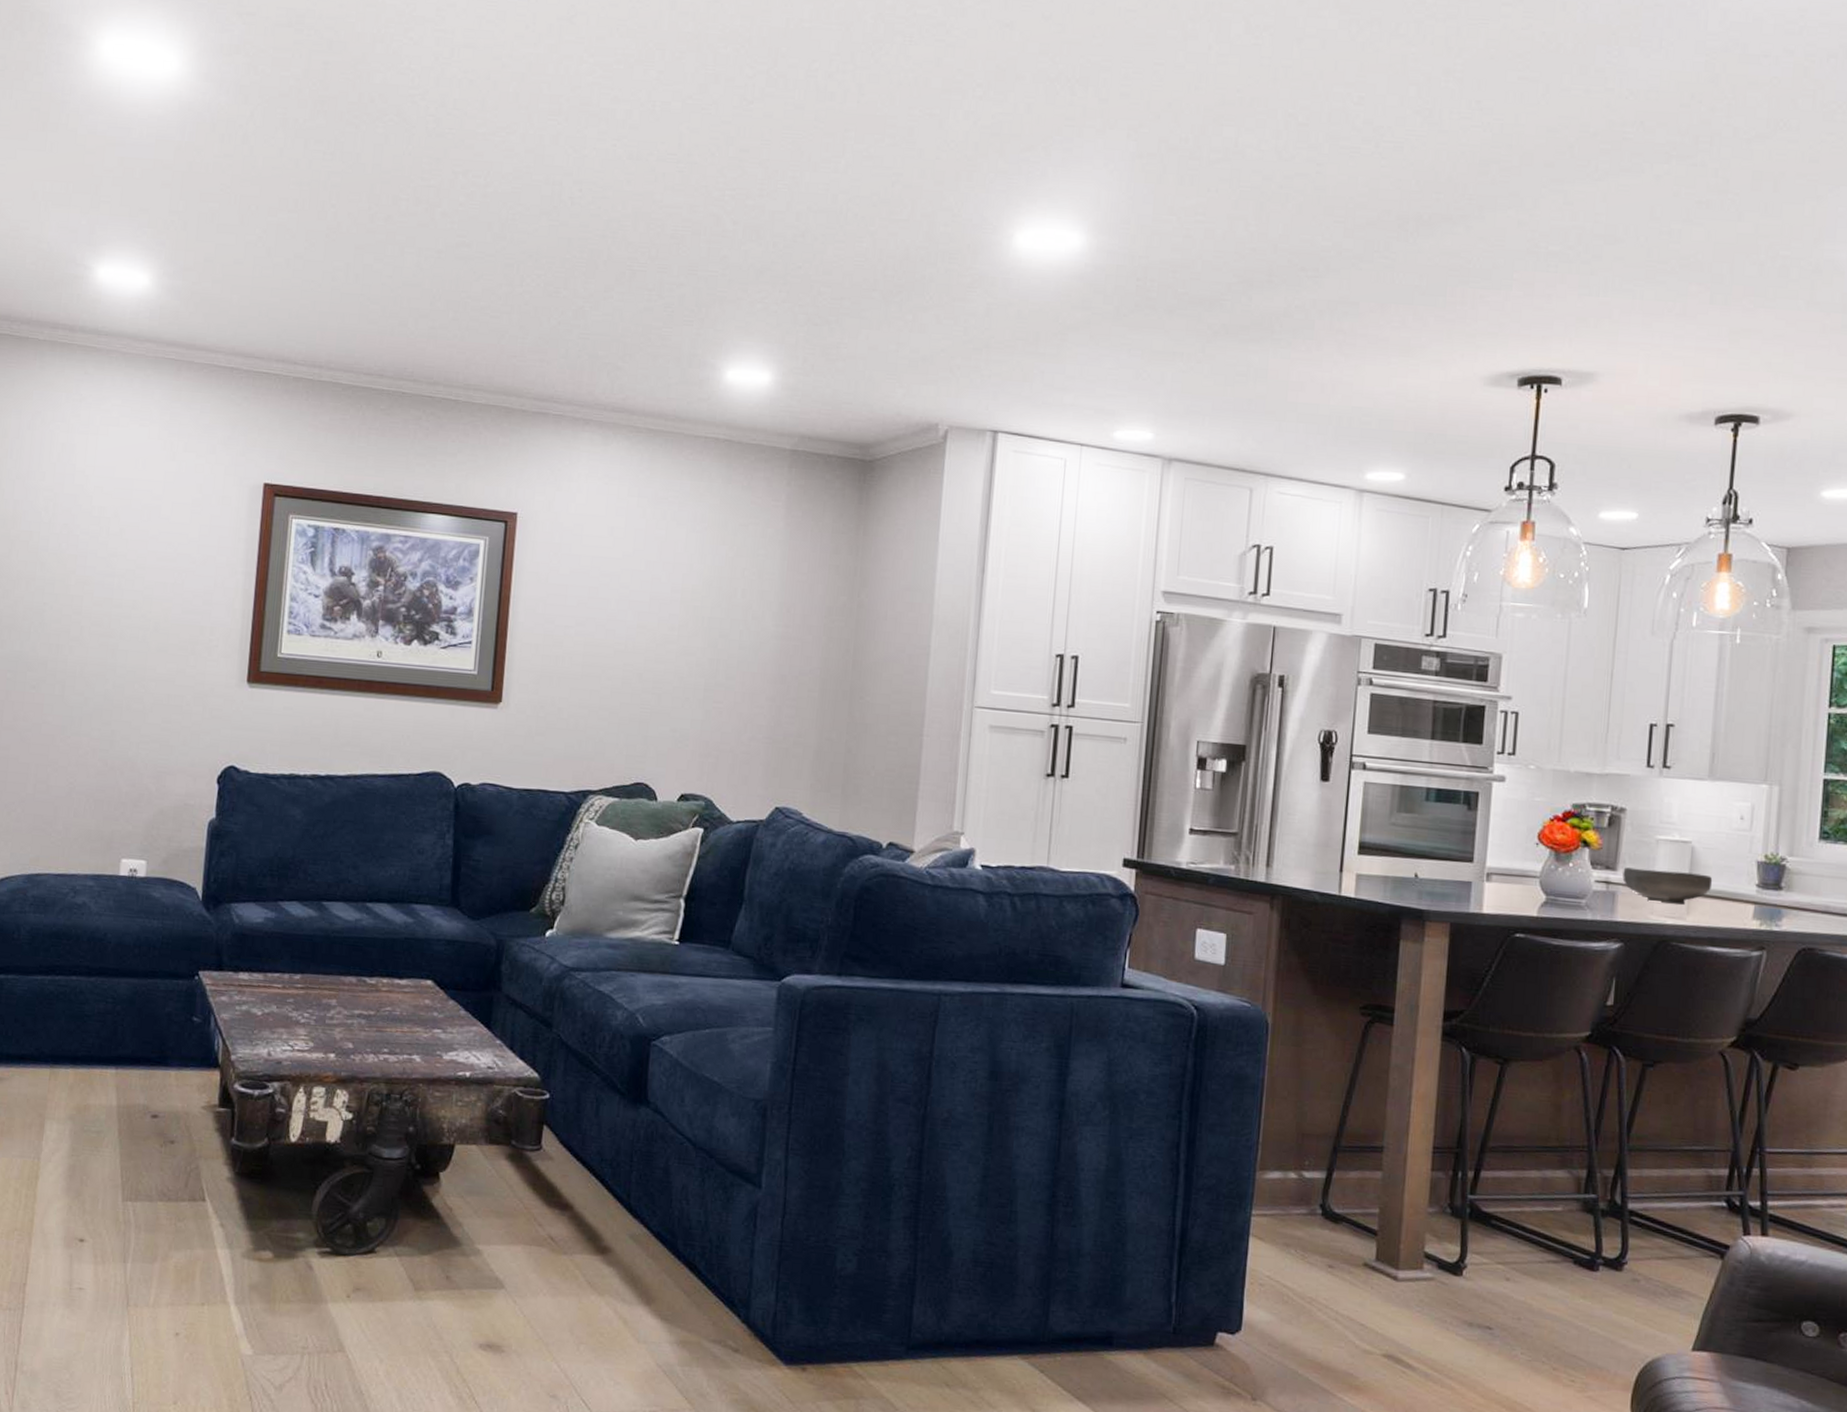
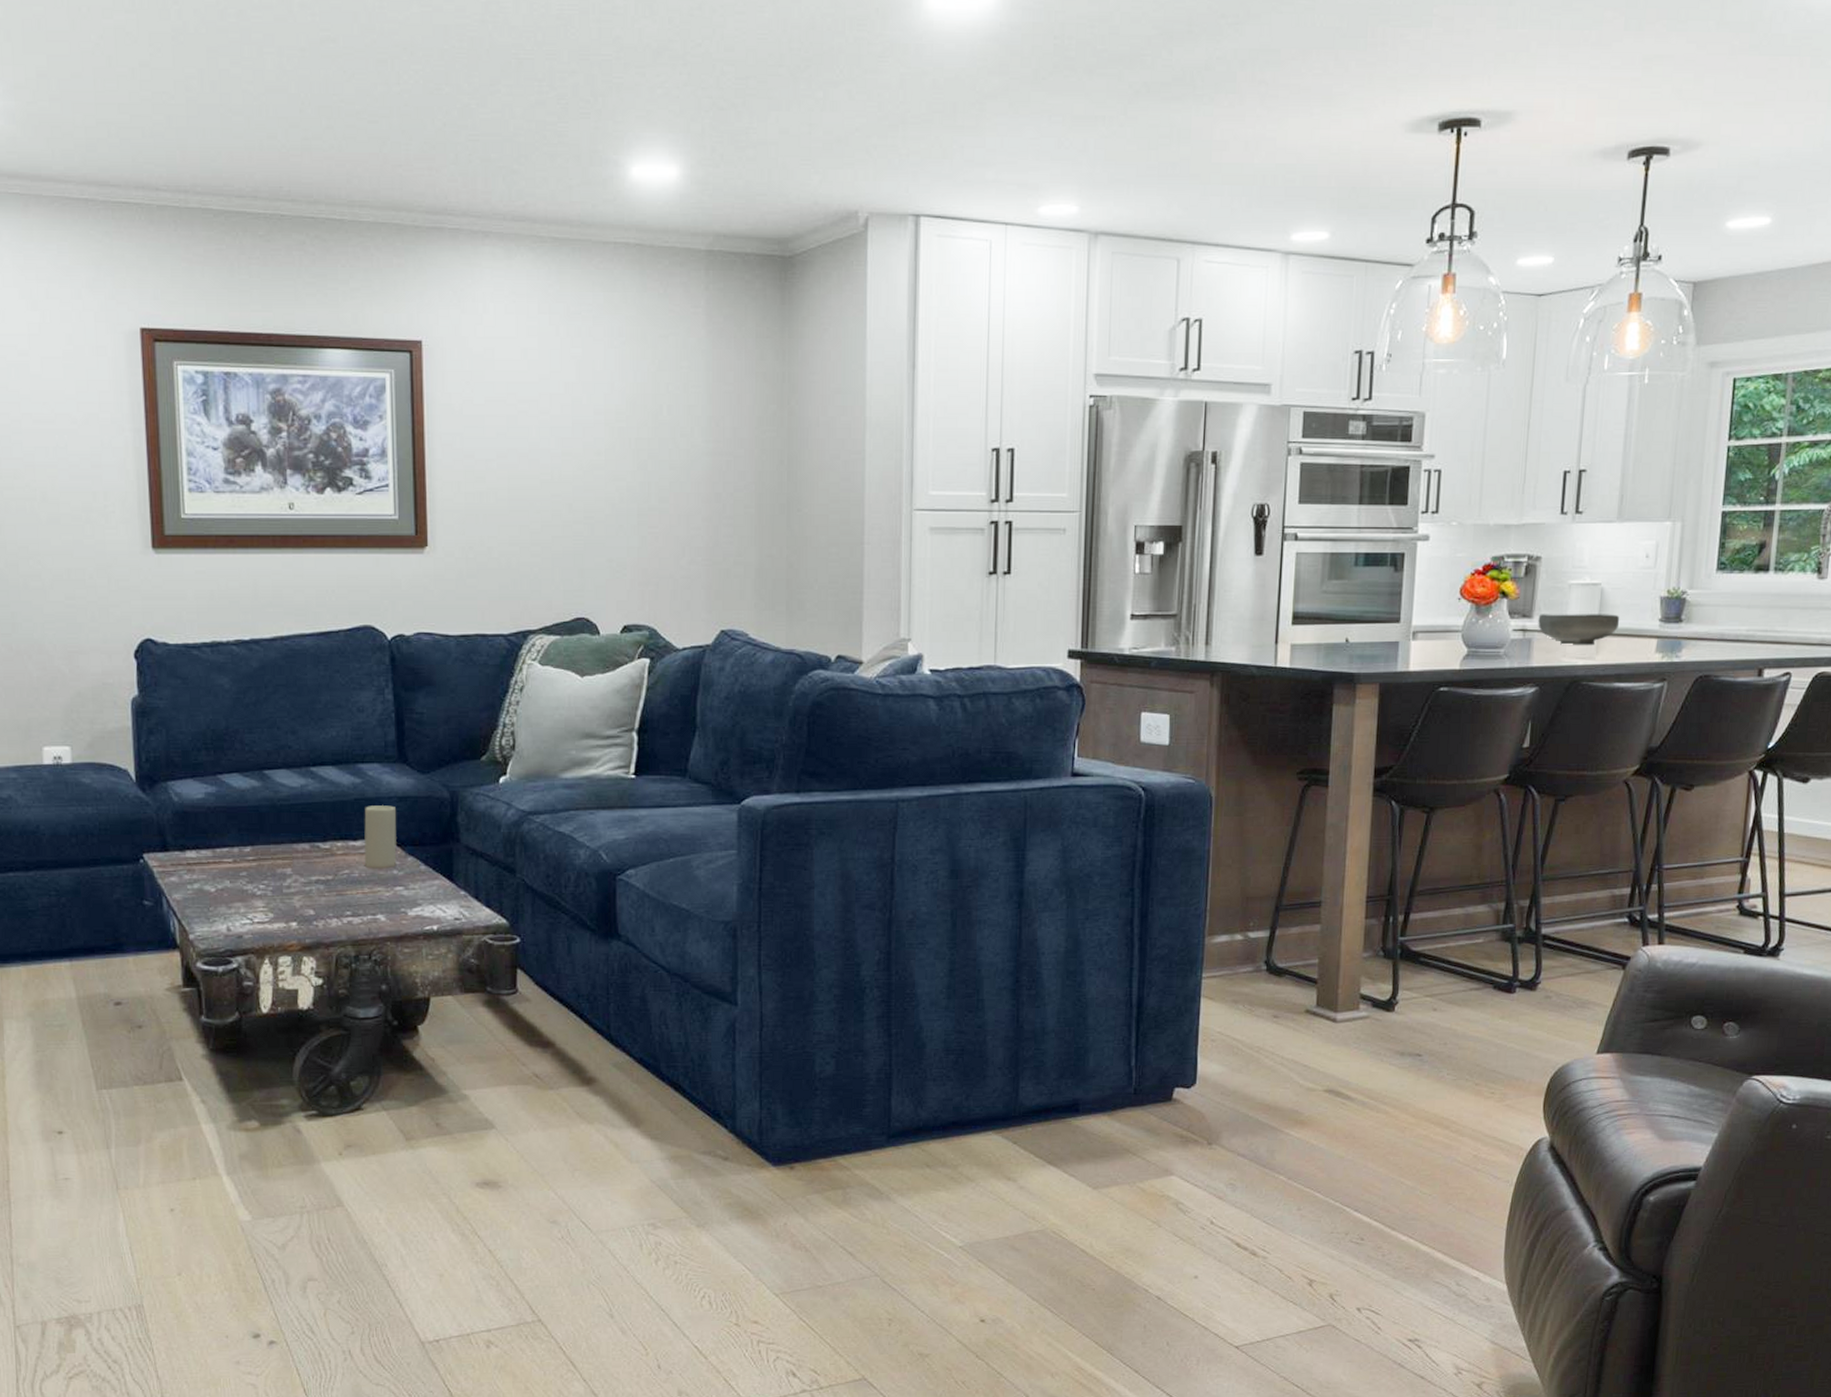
candle: none [406,946,443,1011] -> present [364,805,397,869]

